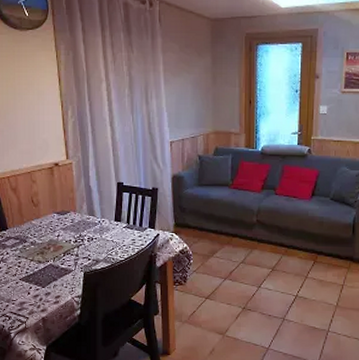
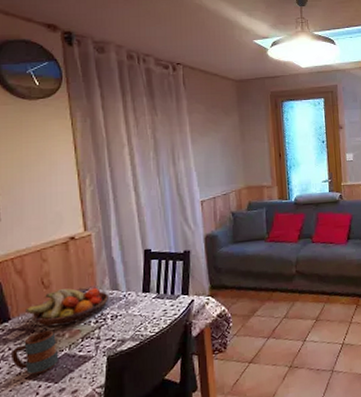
mug: none [8,242,46,278] -> present [10,330,59,375]
fruit bowl: none [19,208,86,241] -> present [26,287,109,327]

